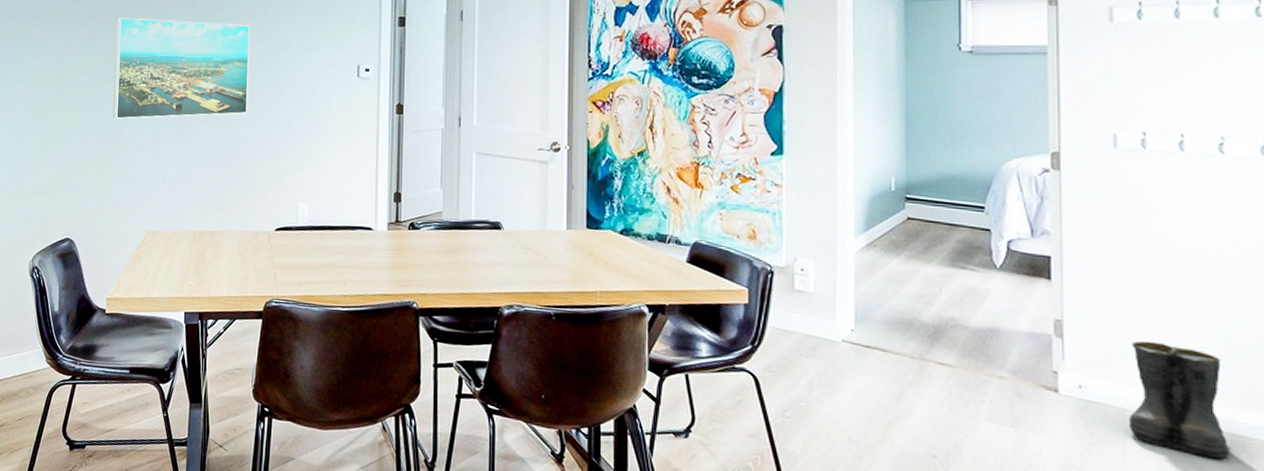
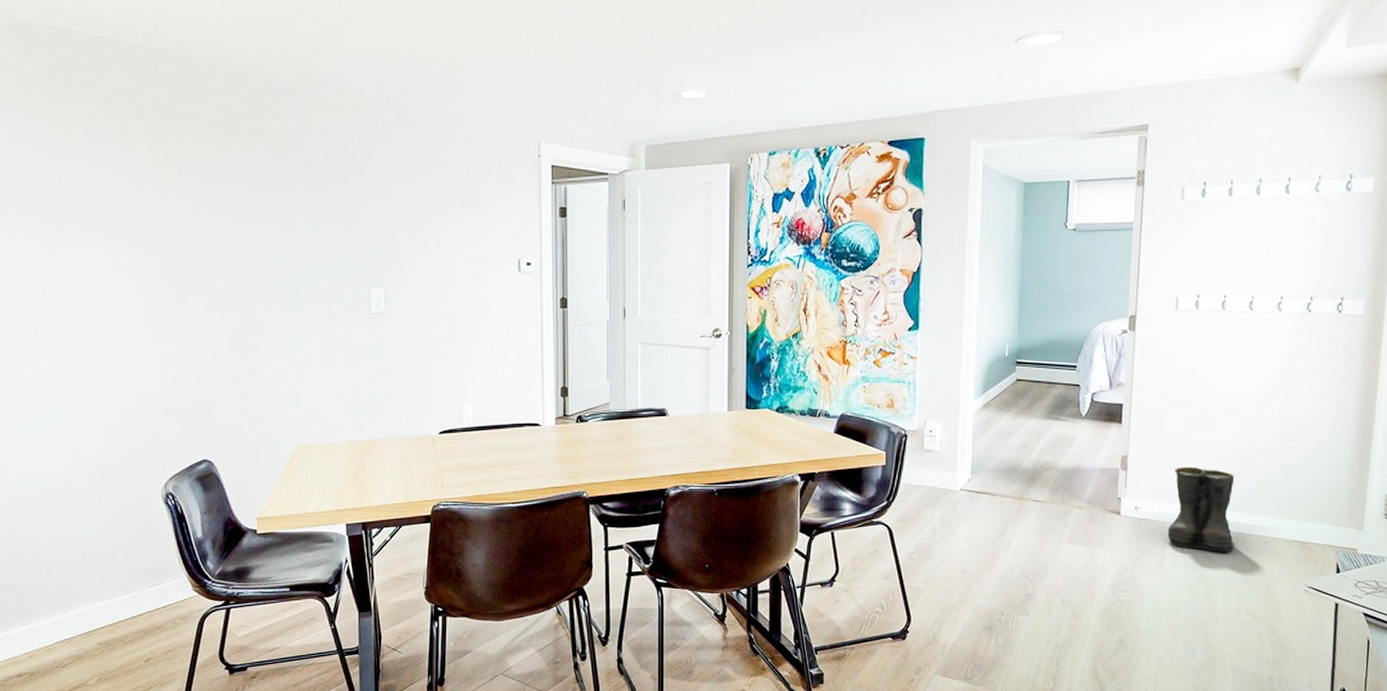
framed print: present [113,16,251,120] -> none [240,213,402,328]

